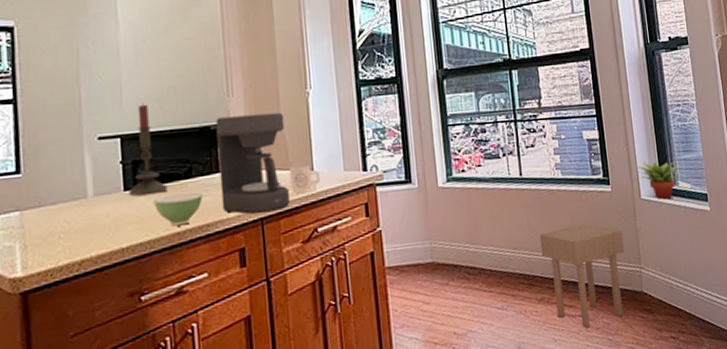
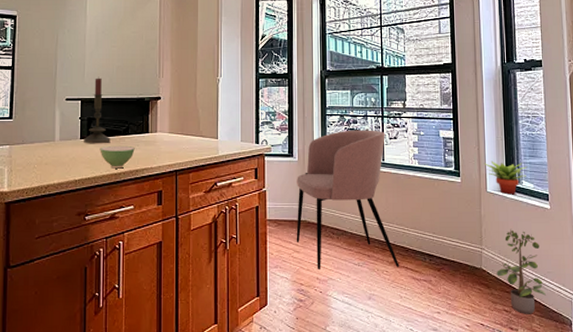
coffee maker: present [215,112,291,215] -> none [148,92,199,167]
mug: present [289,164,321,194] -> none [199,133,223,155]
armchair: none [418,138,551,323] -> present [296,130,400,271]
side table: present [539,224,625,328] -> none [395,206,469,291]
potted plant: none [659,239,714,339] -> present [496,228,546,314]

